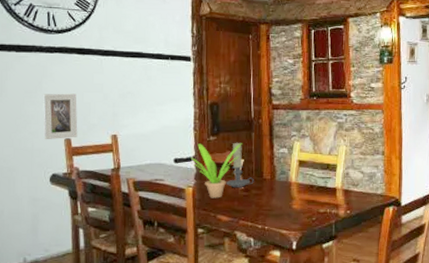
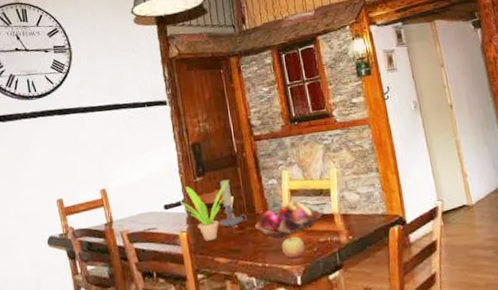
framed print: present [43,93,78,140] -> none [32,154,69,204]
fruit basket: none [261,171,325,204] -> present [255,200,322,238]
apple: none [282,205,305,225] -> present [281,237,305,259]

